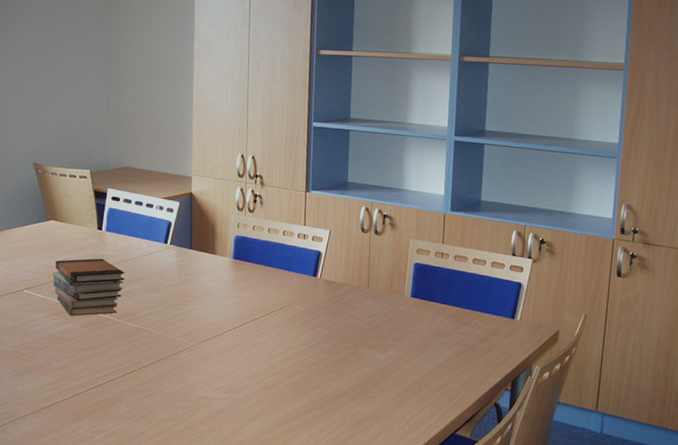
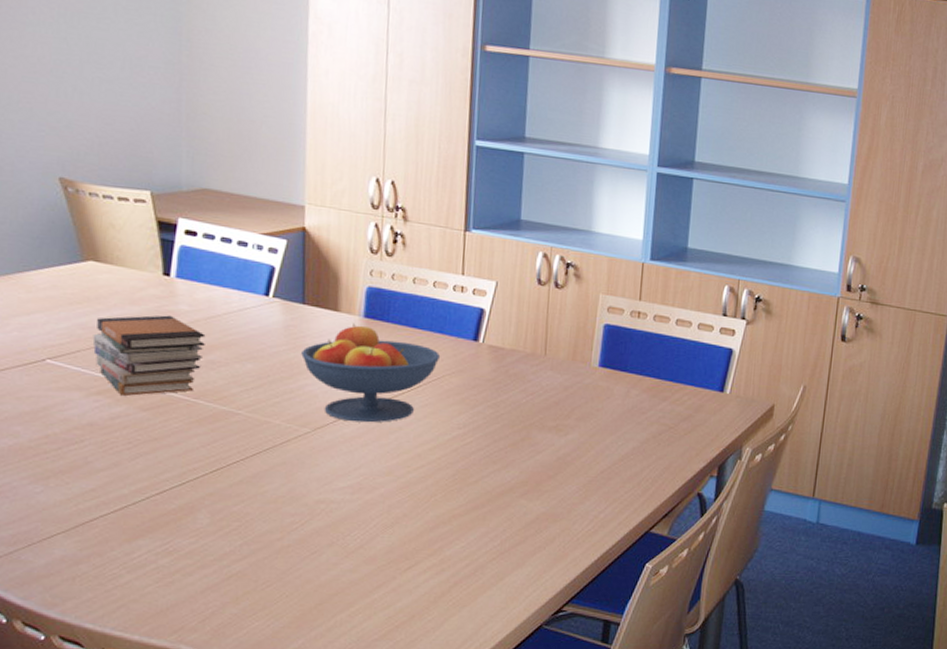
fruit bowl: none [189,263,289,339] -> present [301,323,441,423]

